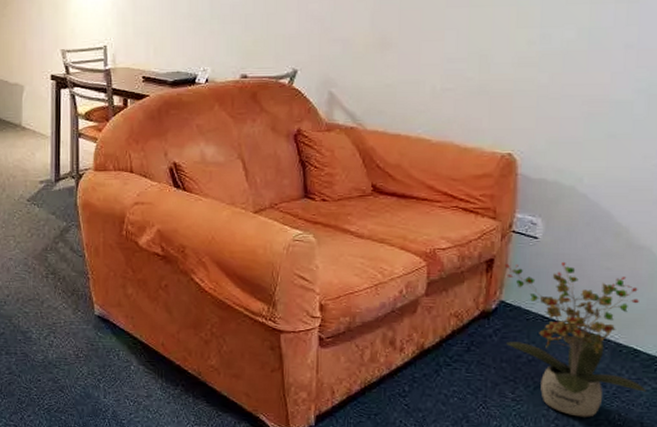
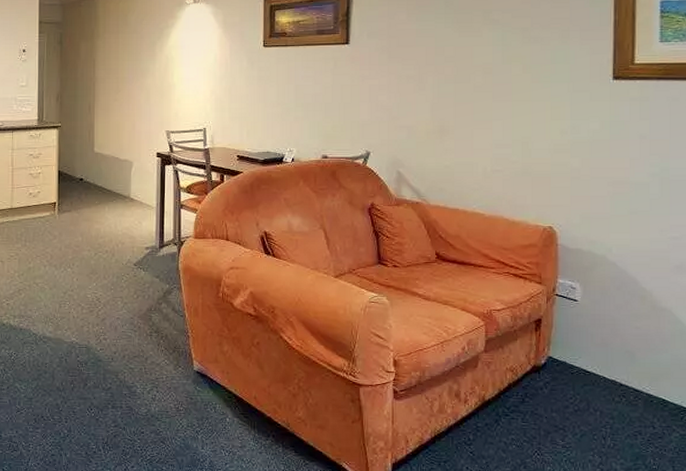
potted plant: present [504,261,647,417] -> none [550,321,676,462]

